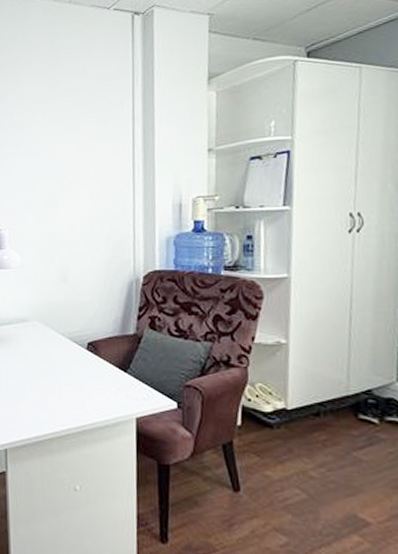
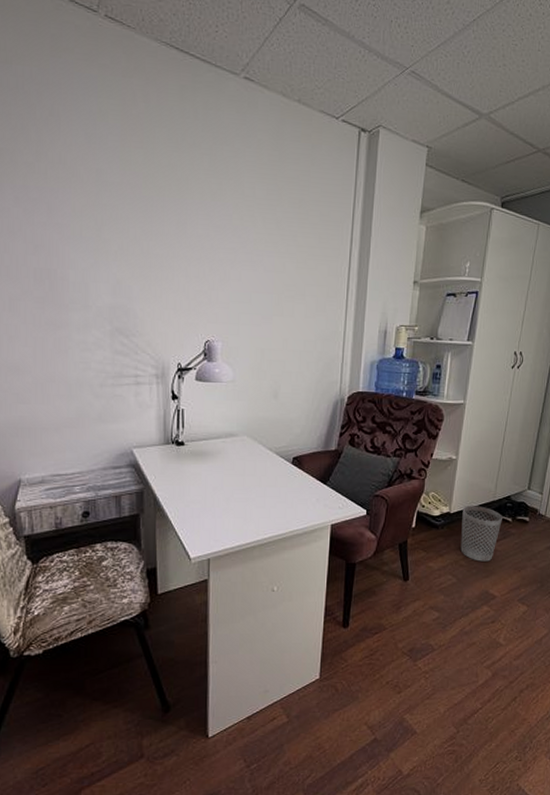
wastebasket: none [303,401,364,475] -> present [460,506,503,562]

